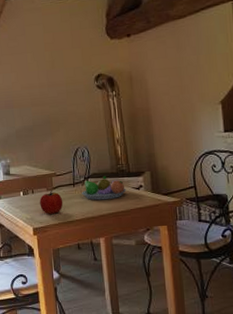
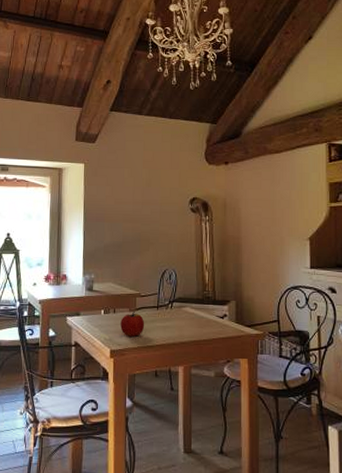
fruit bowl: present [82,175,127,201] -> none [165,301,211,327]

